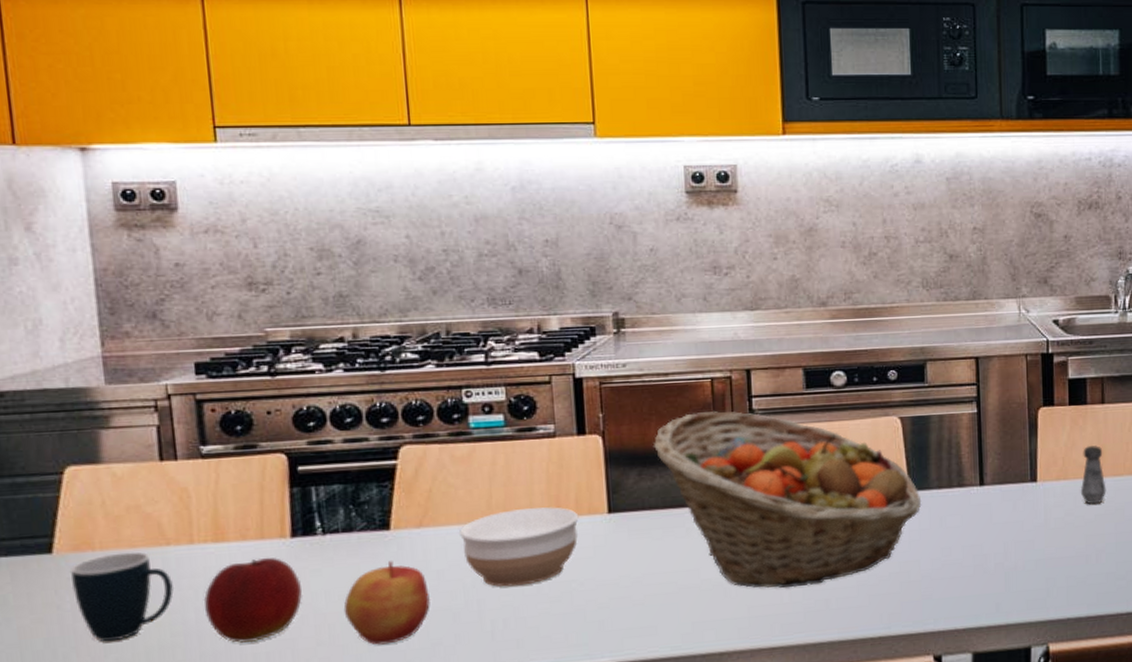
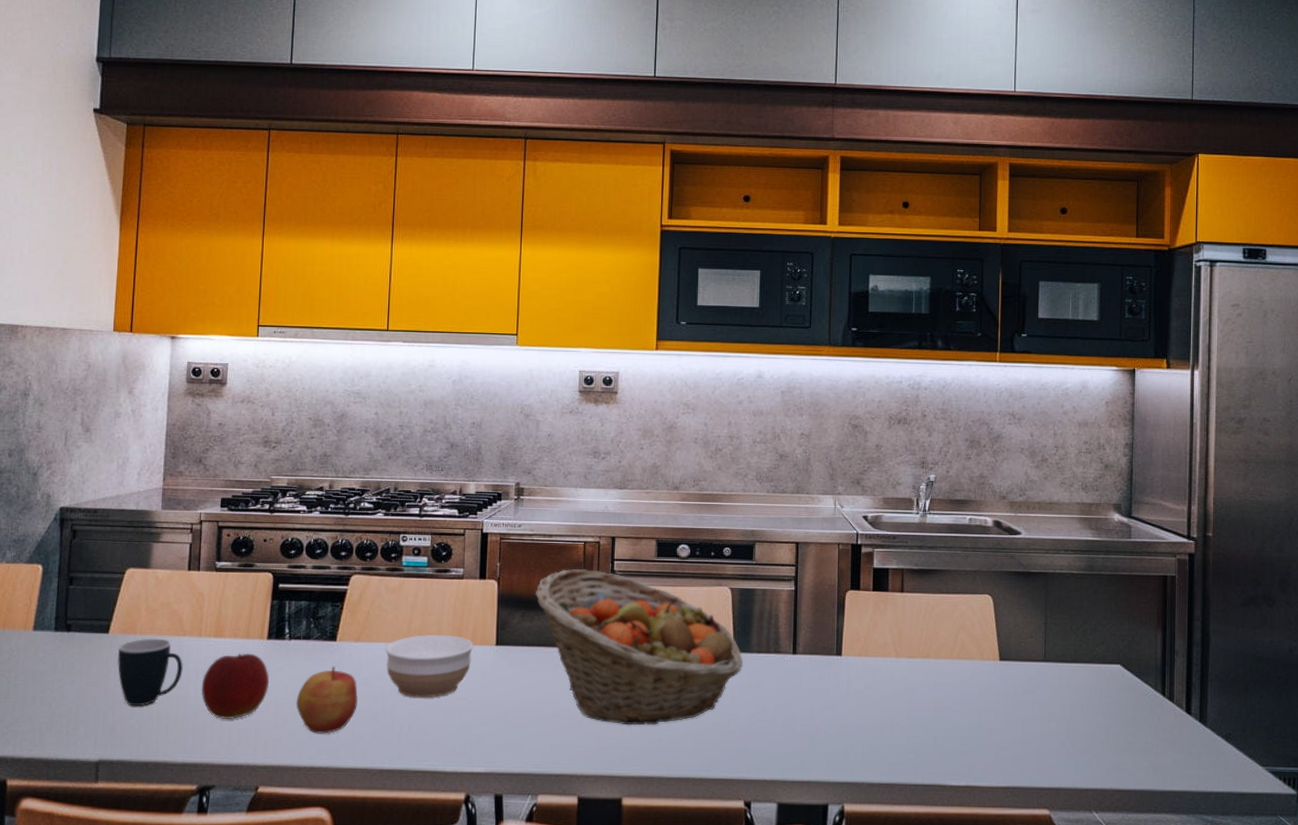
salt shaker: present [1080,445,1106,505] -> none [878,628,902,681]

